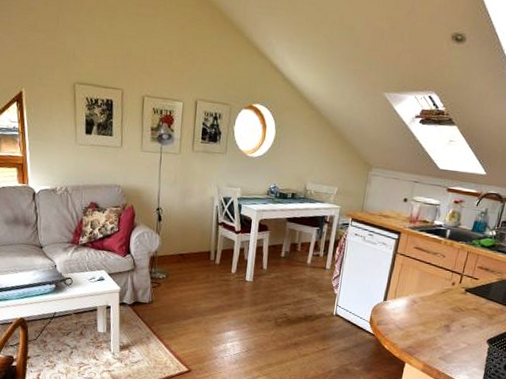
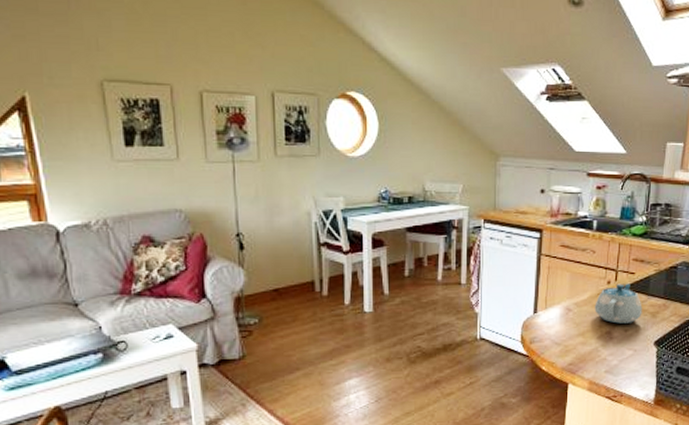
teapot: none [437,286,481,321] -> present [594,283,642,324]

